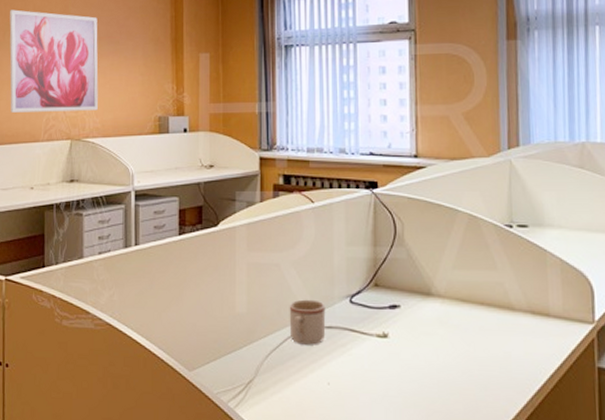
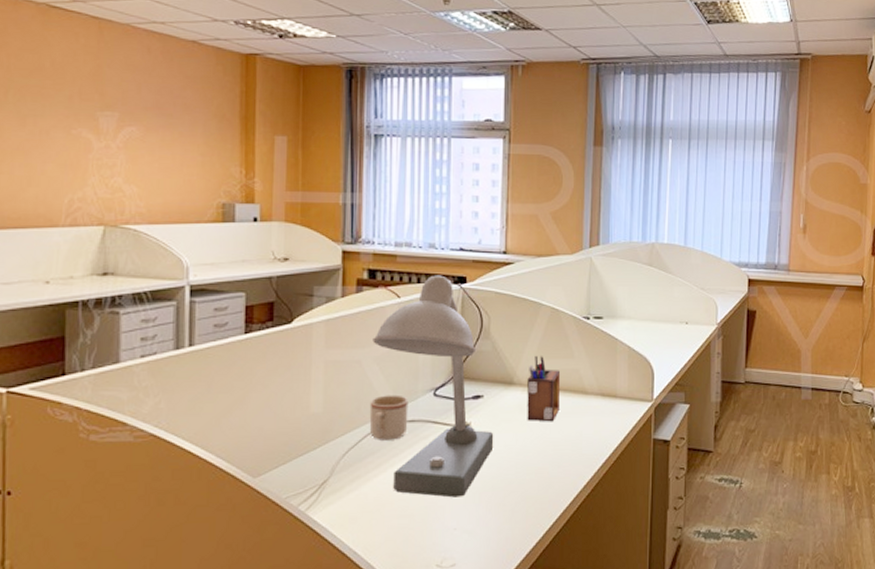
wall art: present [9,9,98,113] -> none [14,63,144,193]
desk lamp: none [290,180,414,411] -> present [373,275,494,498]
desk organizer: none [446,266,483,339] -> present [527,356,560,422]

